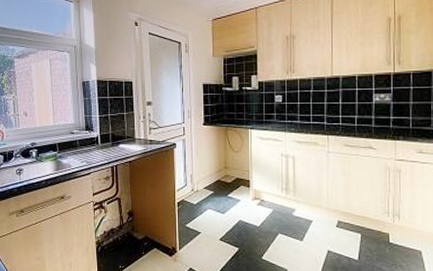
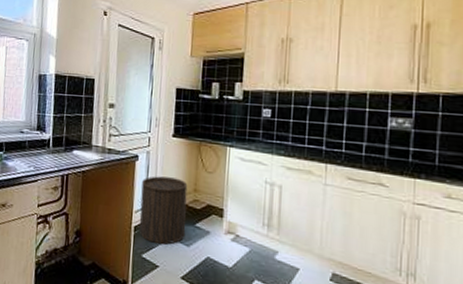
stool: none [181,159,220,214] -> present [139,176,188,245]

